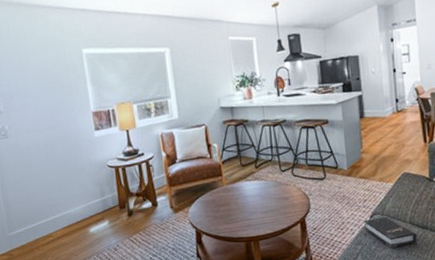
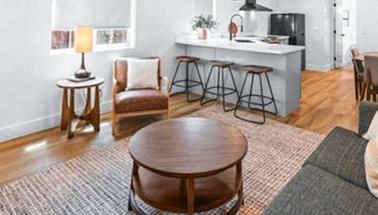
hardback book: present [364,216,417,248] -> none [296,167,343,199]

